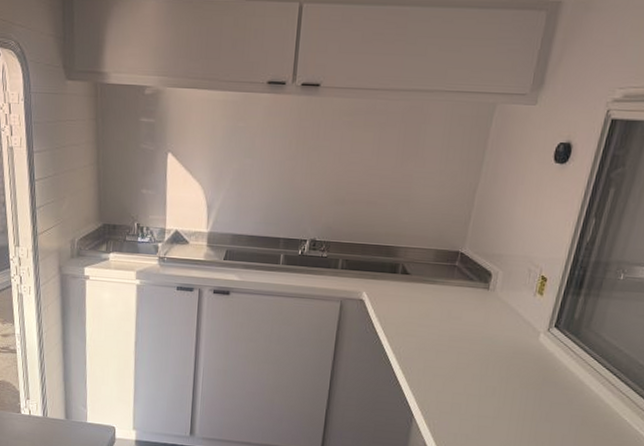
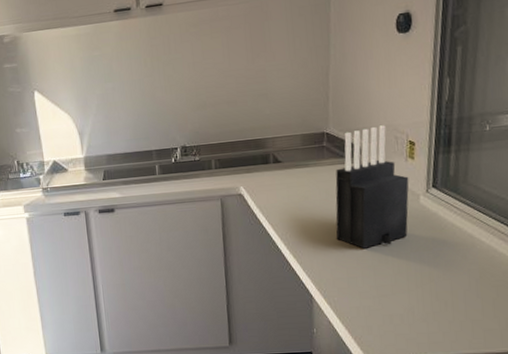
knife block: none [448,254,534,378] -> present [335,125,409,249]

